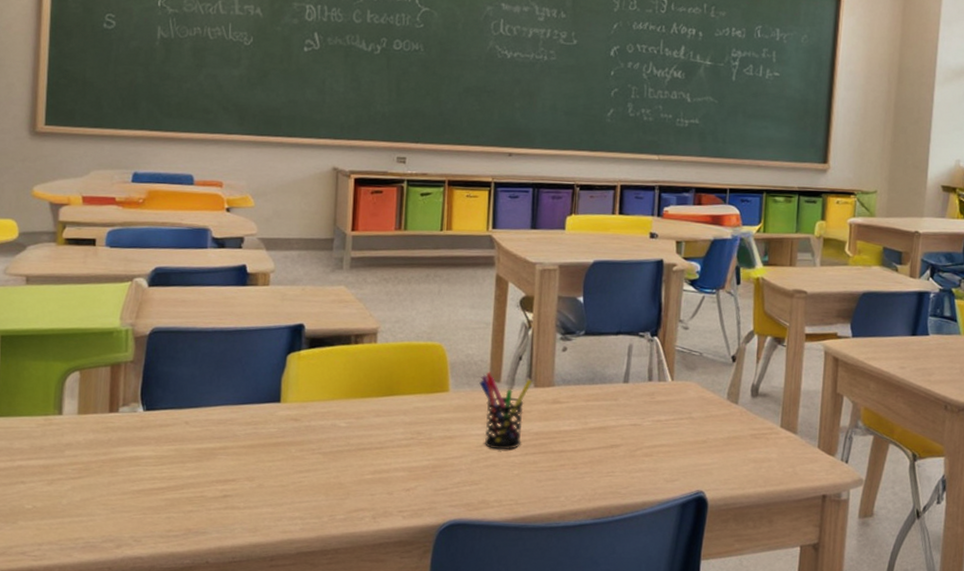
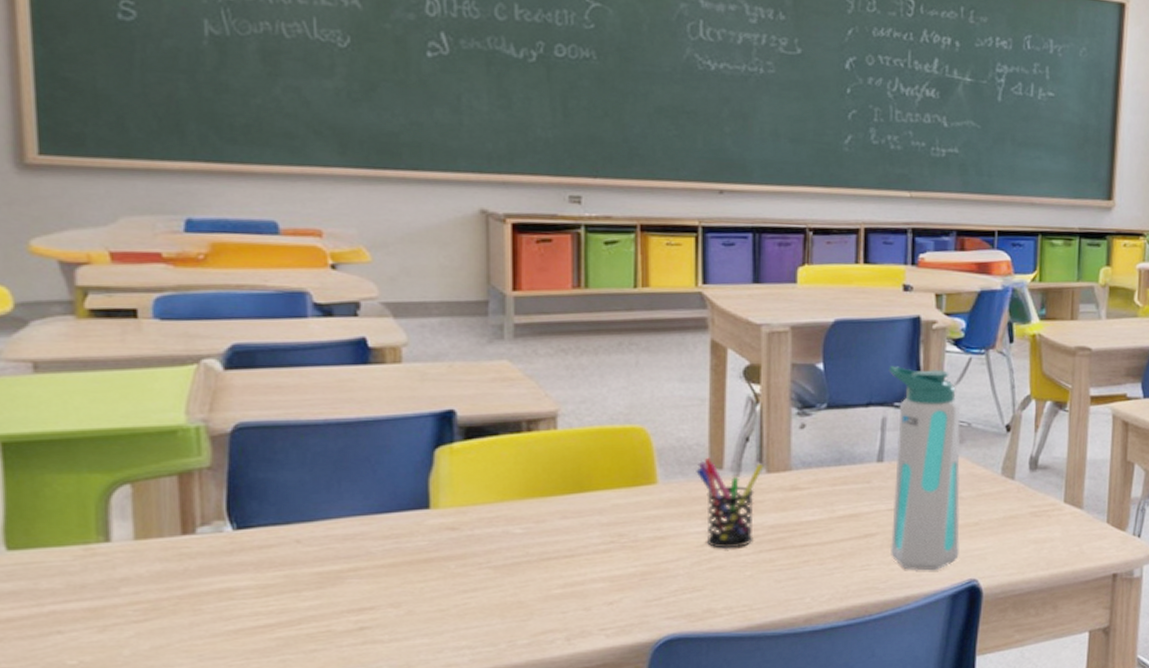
water bottle: none [631,301,694,481] -> present [888,366,961,571]

